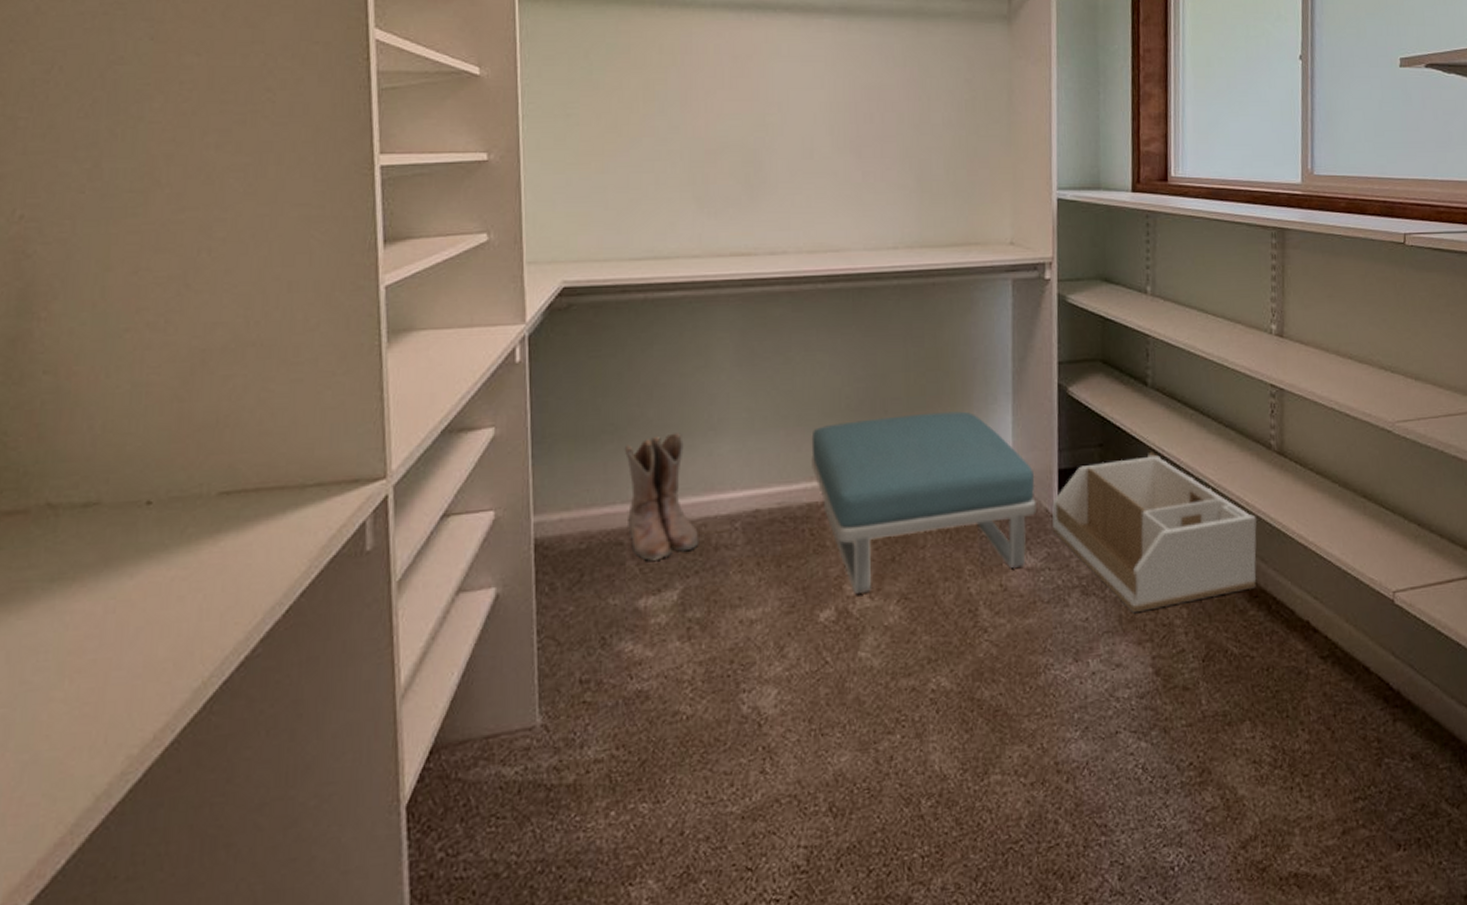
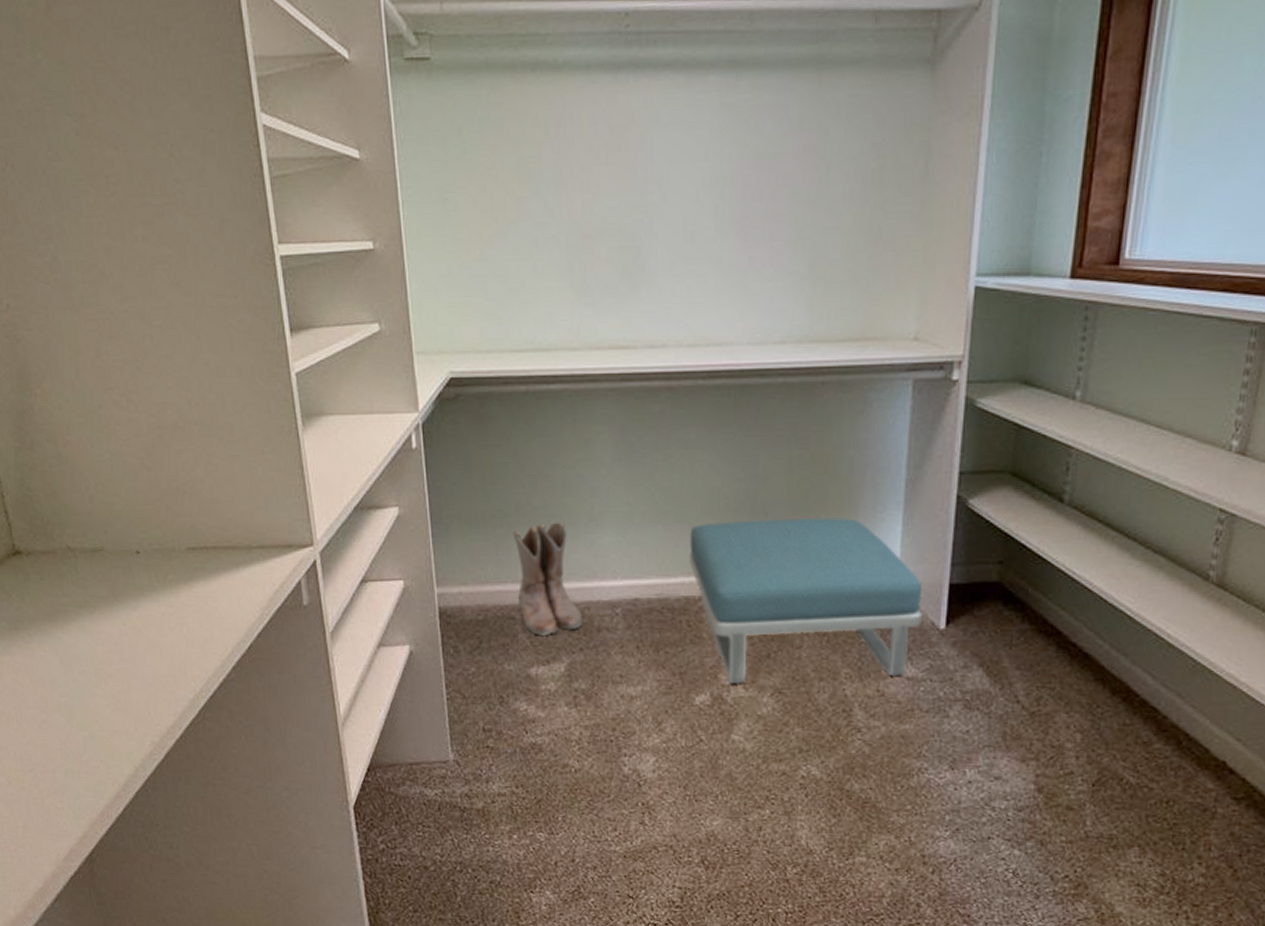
storage bin: present [1052,451,1258,614] -> none [937,573,1179,732]

